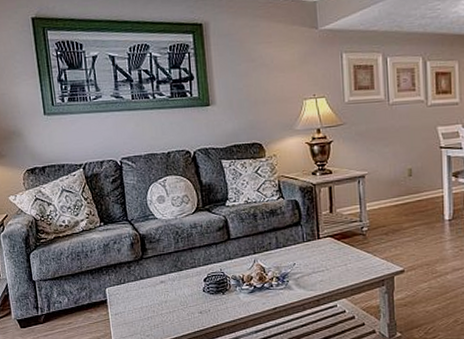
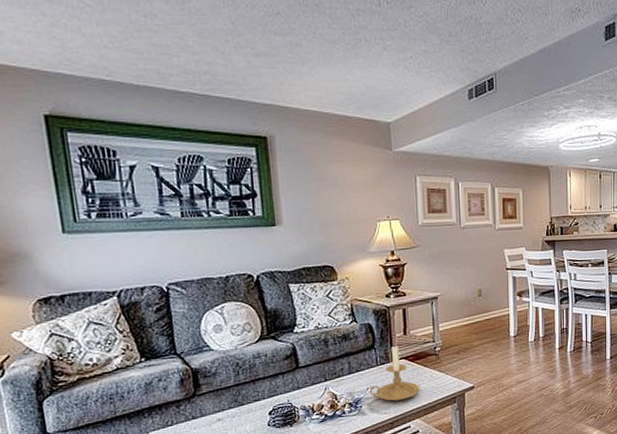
candle holder: none [295,221,346,278] -> present [369,344,419,401]

